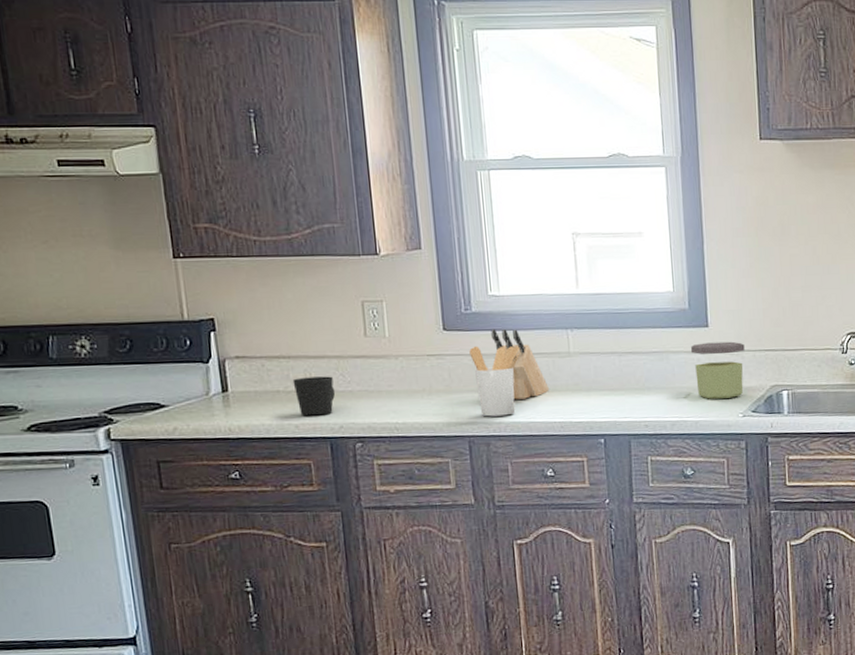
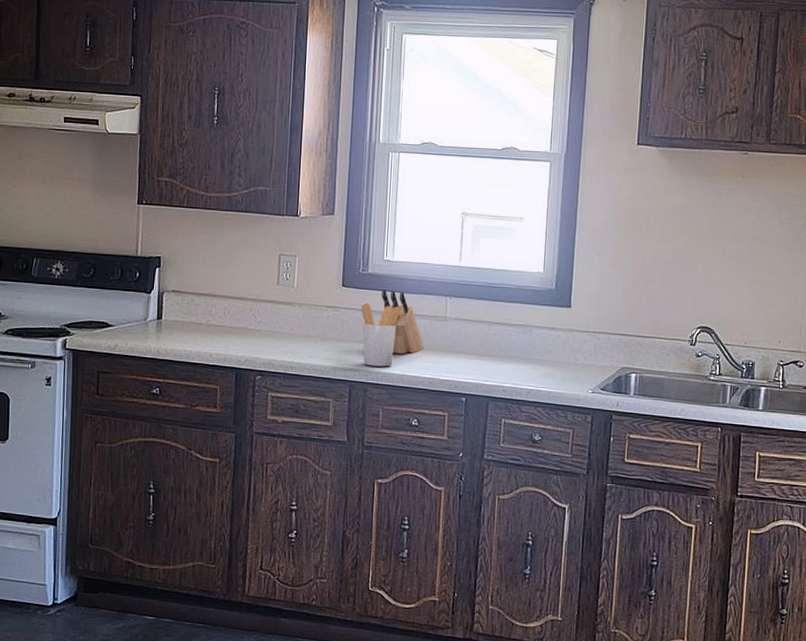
cup: present [292,376,336,416] -> none [214,314,247,348]
jar: present [691,341,745,399] -> none [553,321,601,375]

